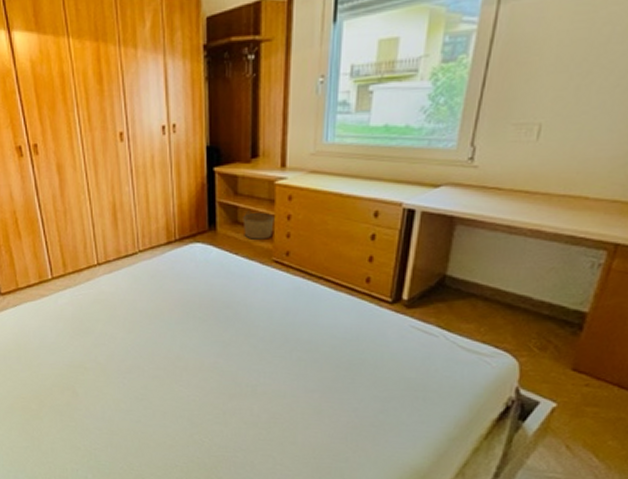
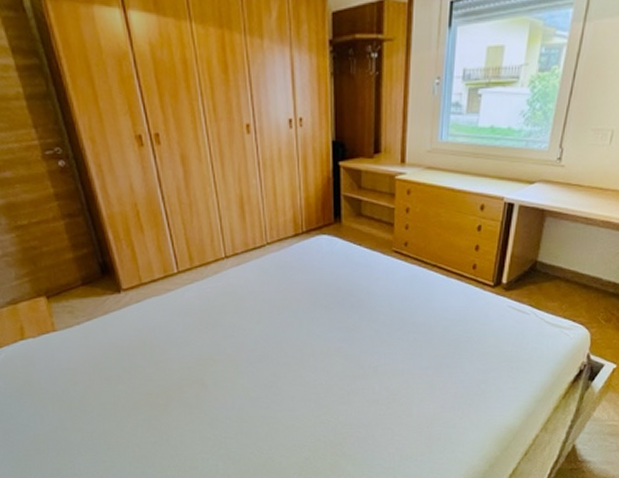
basket: present [242,210,275,239] -> none [366,203,395,231]

